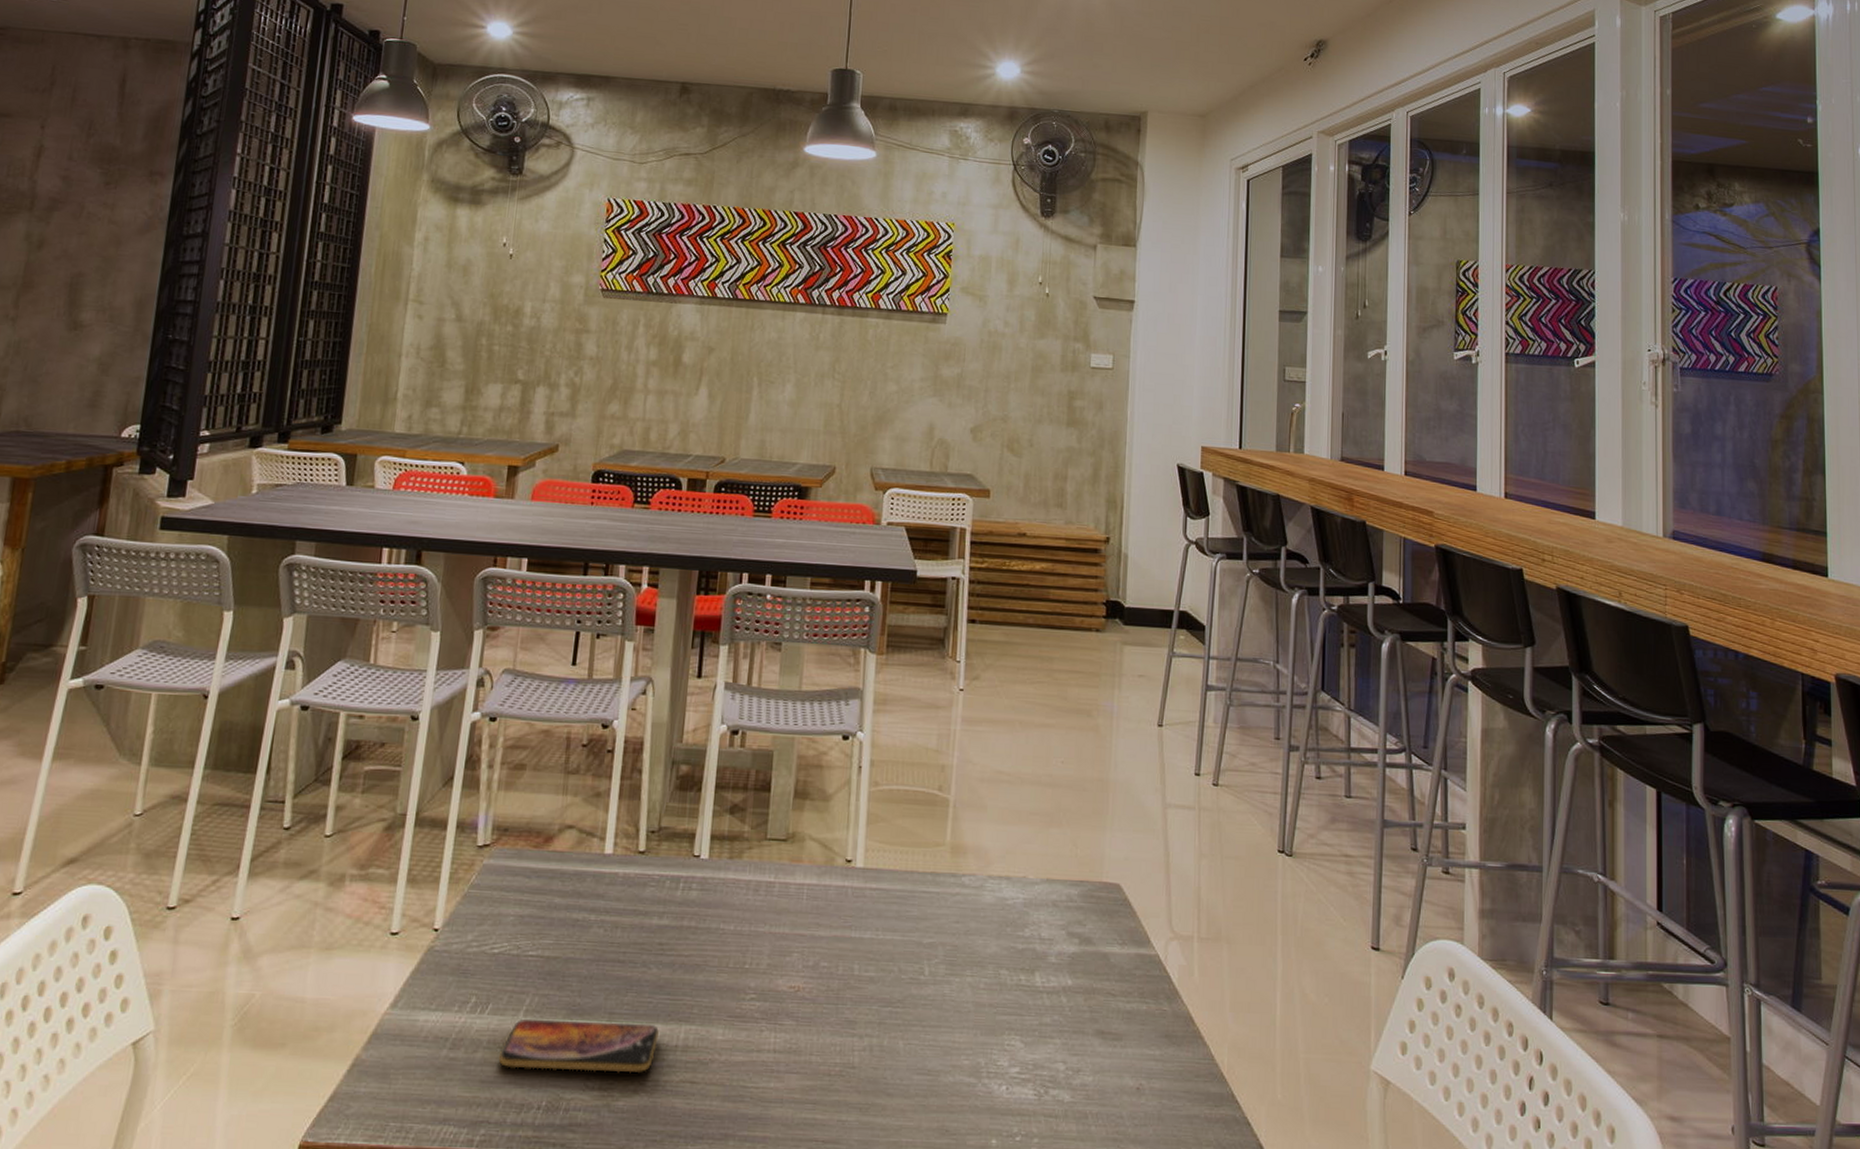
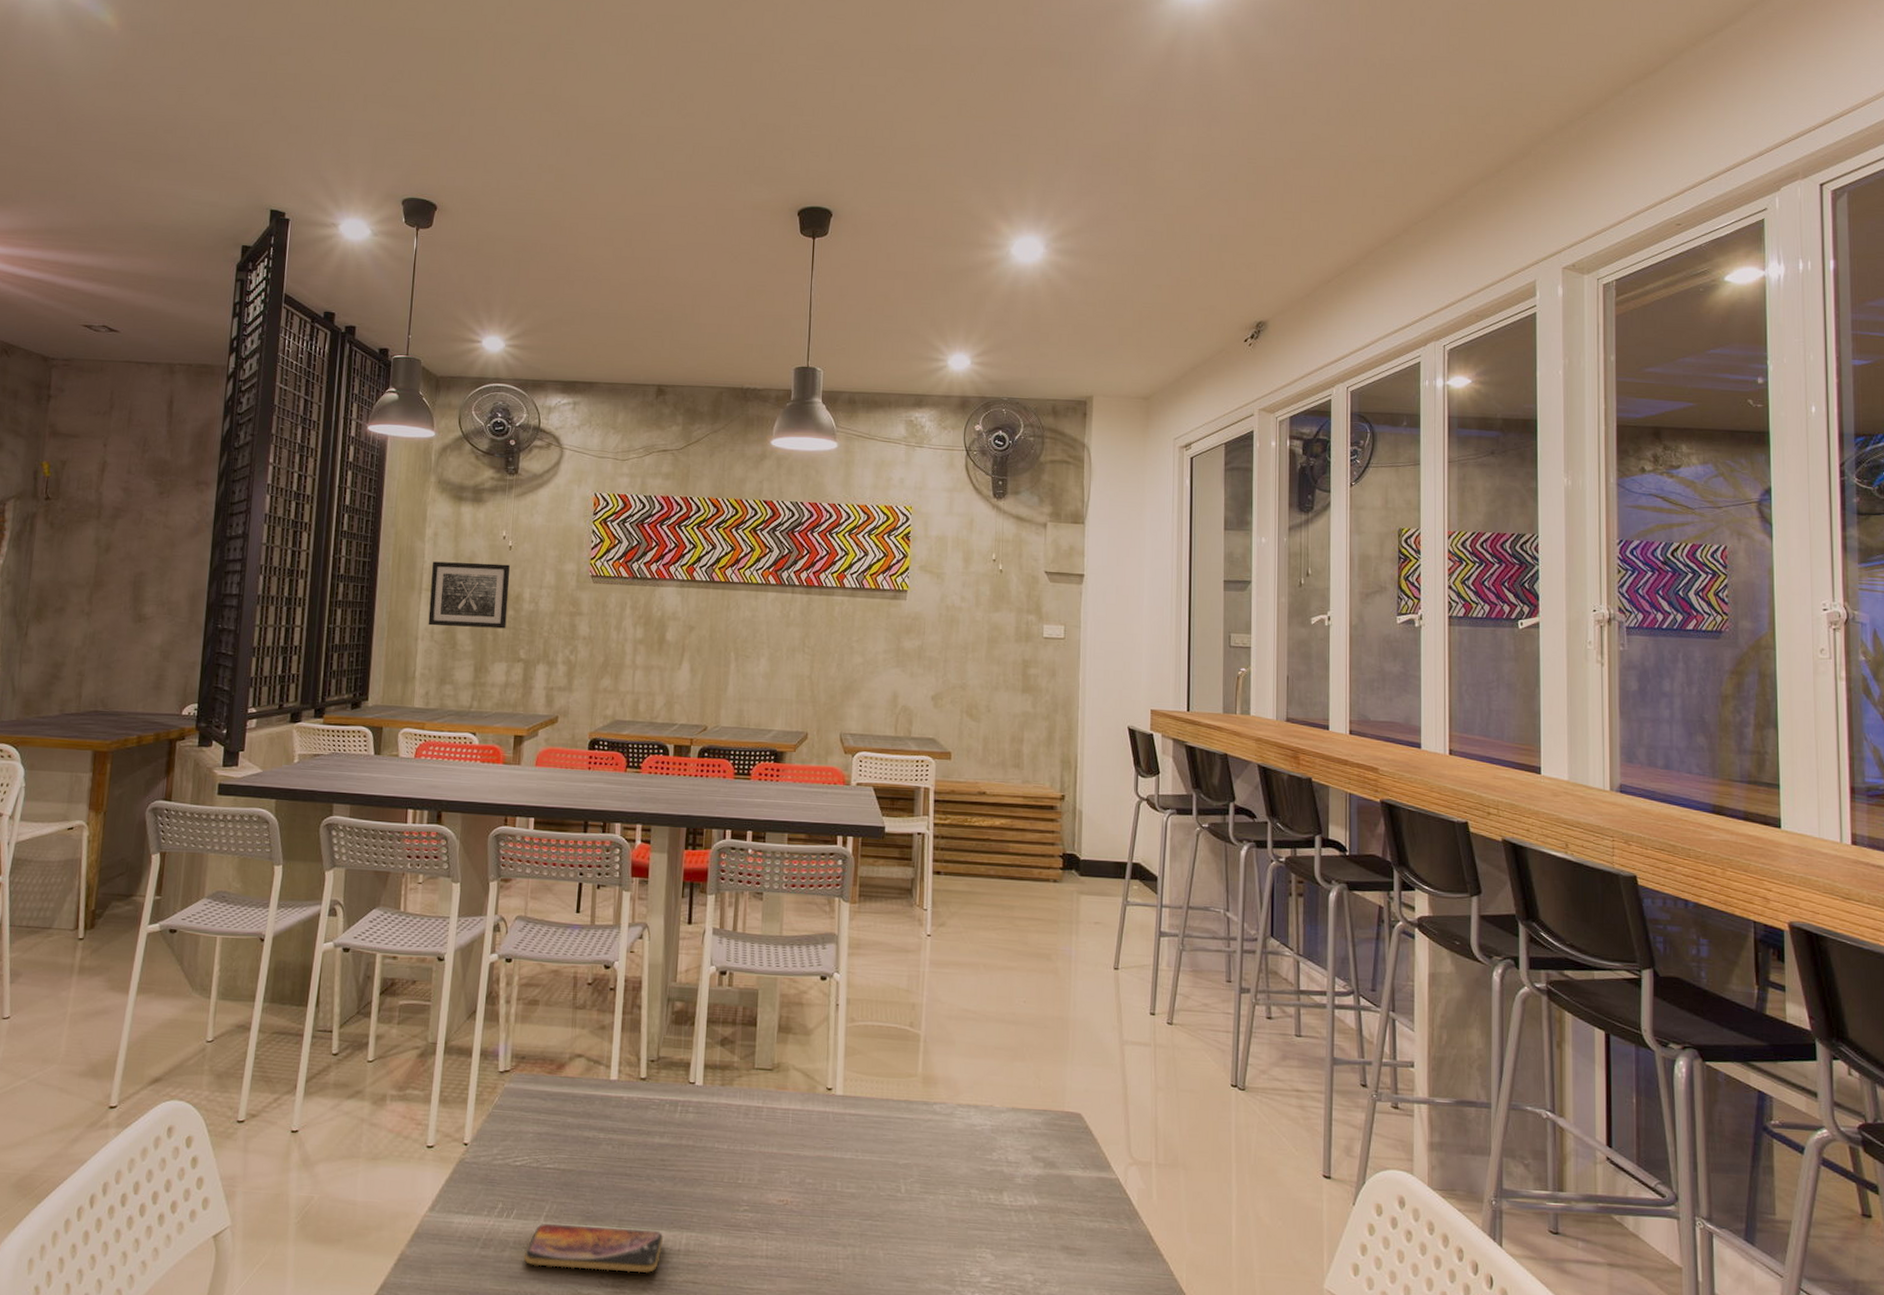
wall art: none [414,269,510,346] -> present [428,561,511,629]

